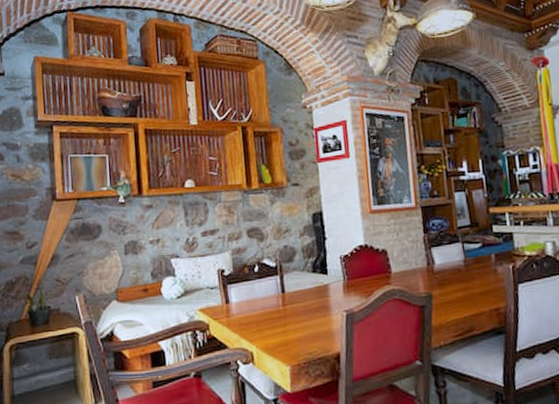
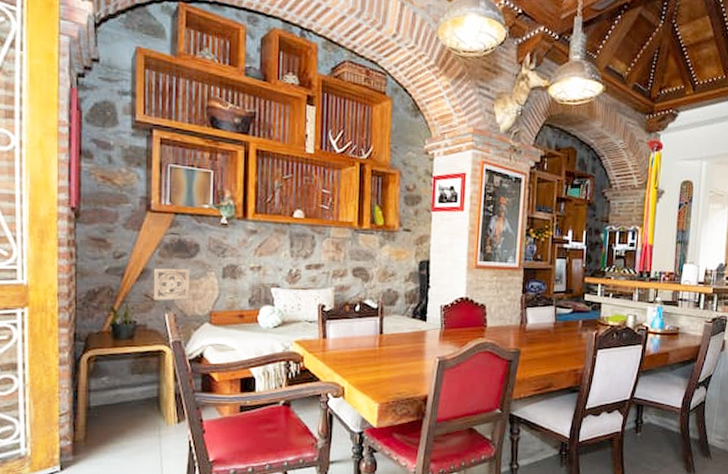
wall ornament: none [62,250,96,284] -> present [153,268,189,301]

